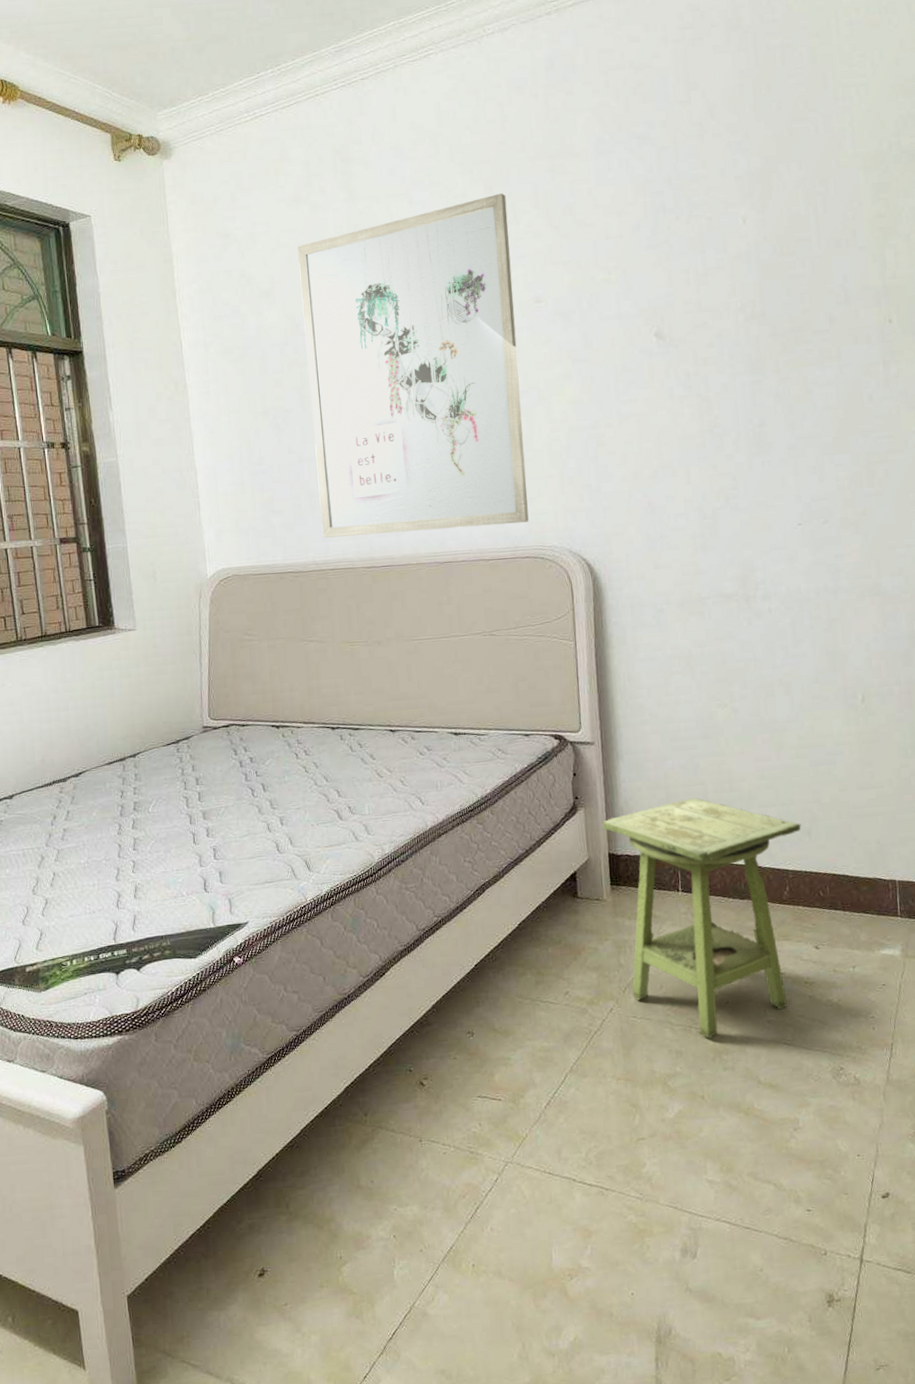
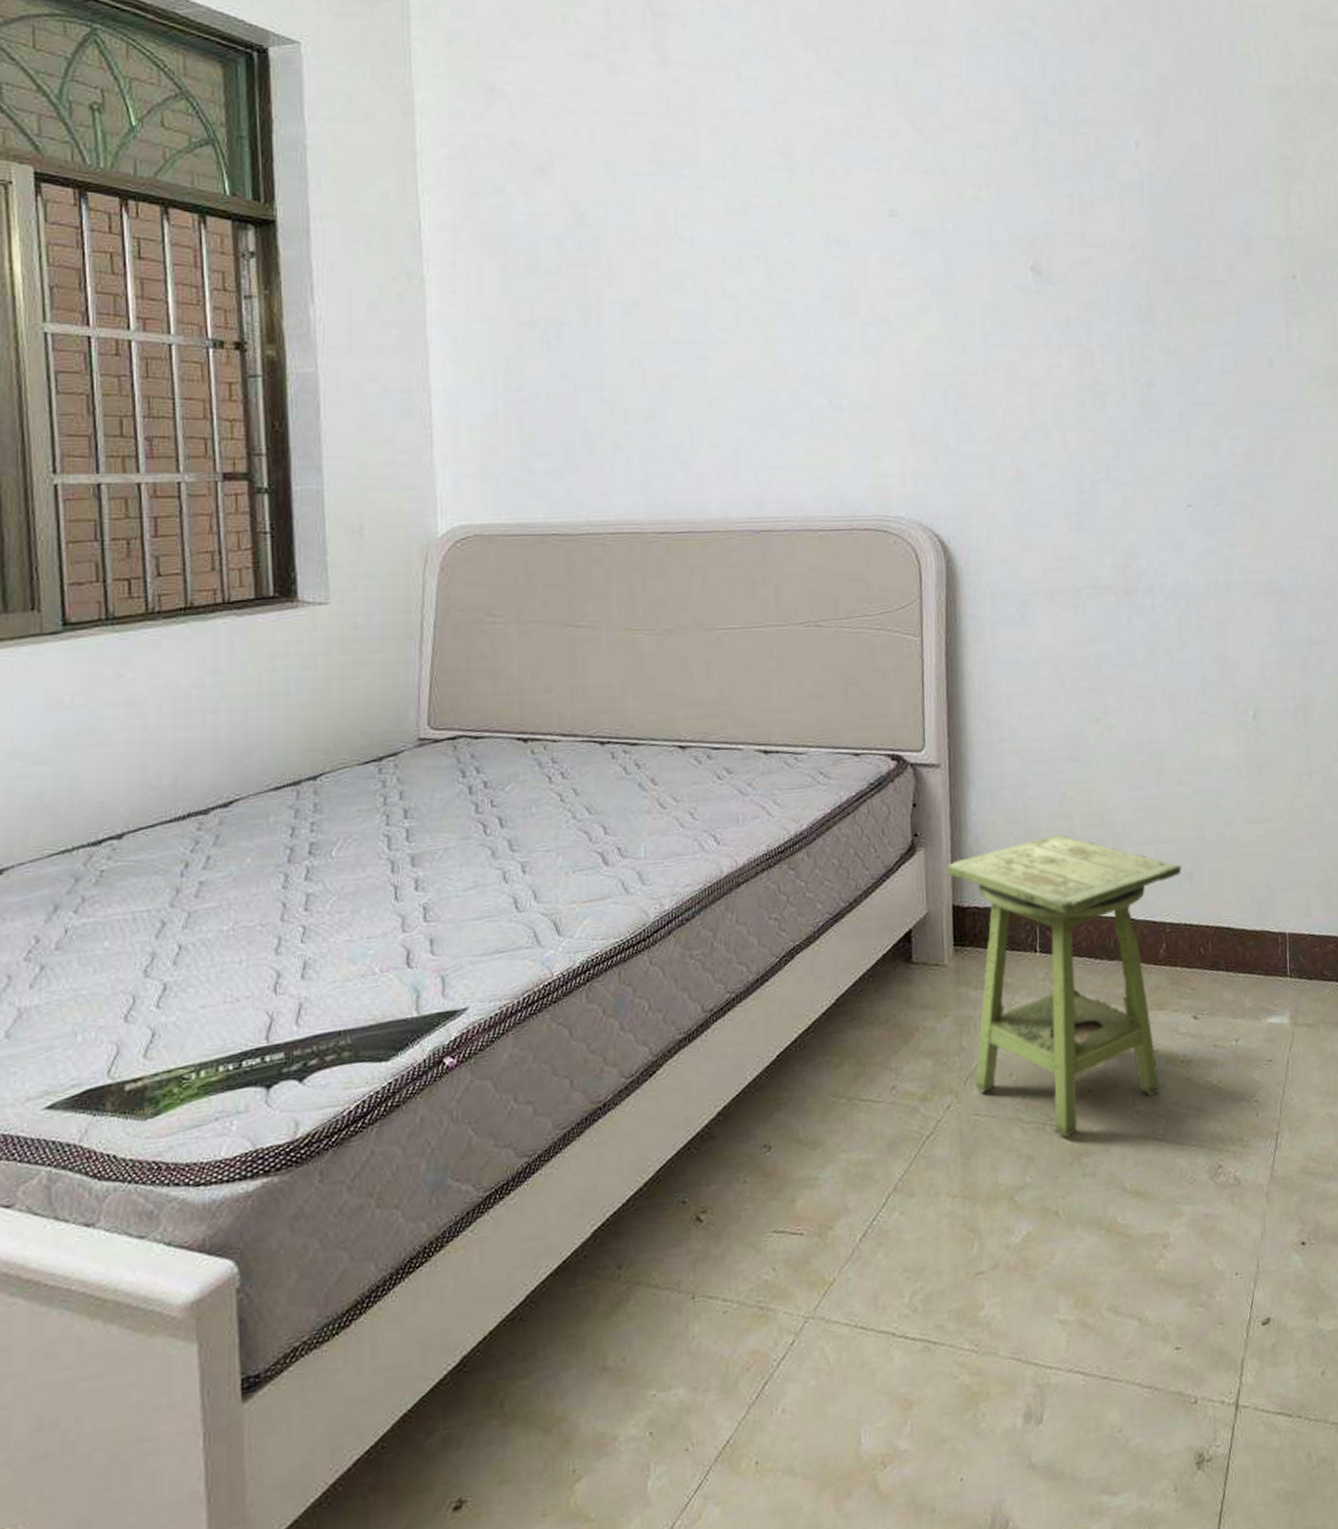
wall art: present [297,193,529,538] -> none [588,79,870,492]

